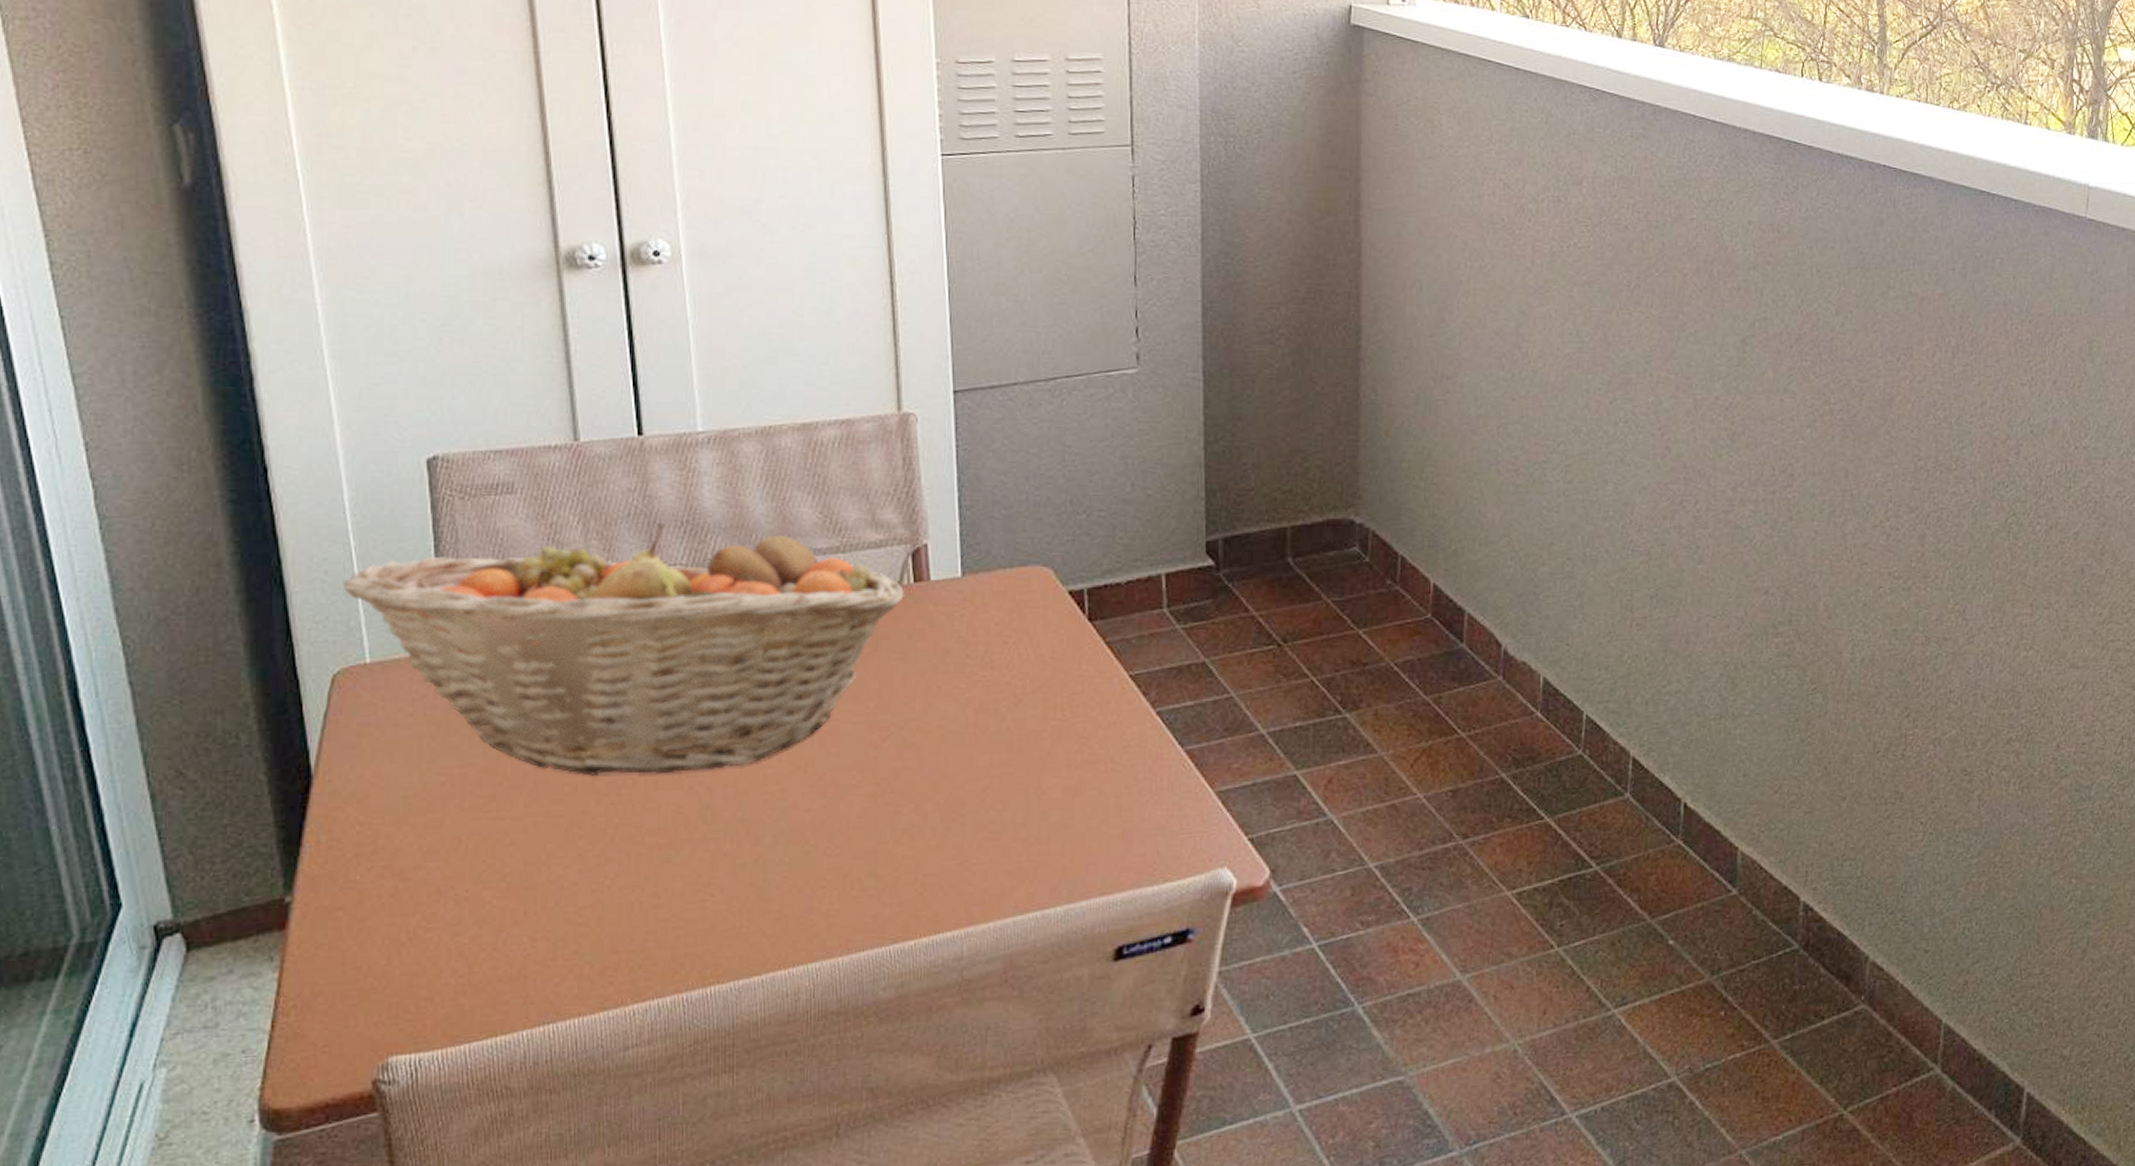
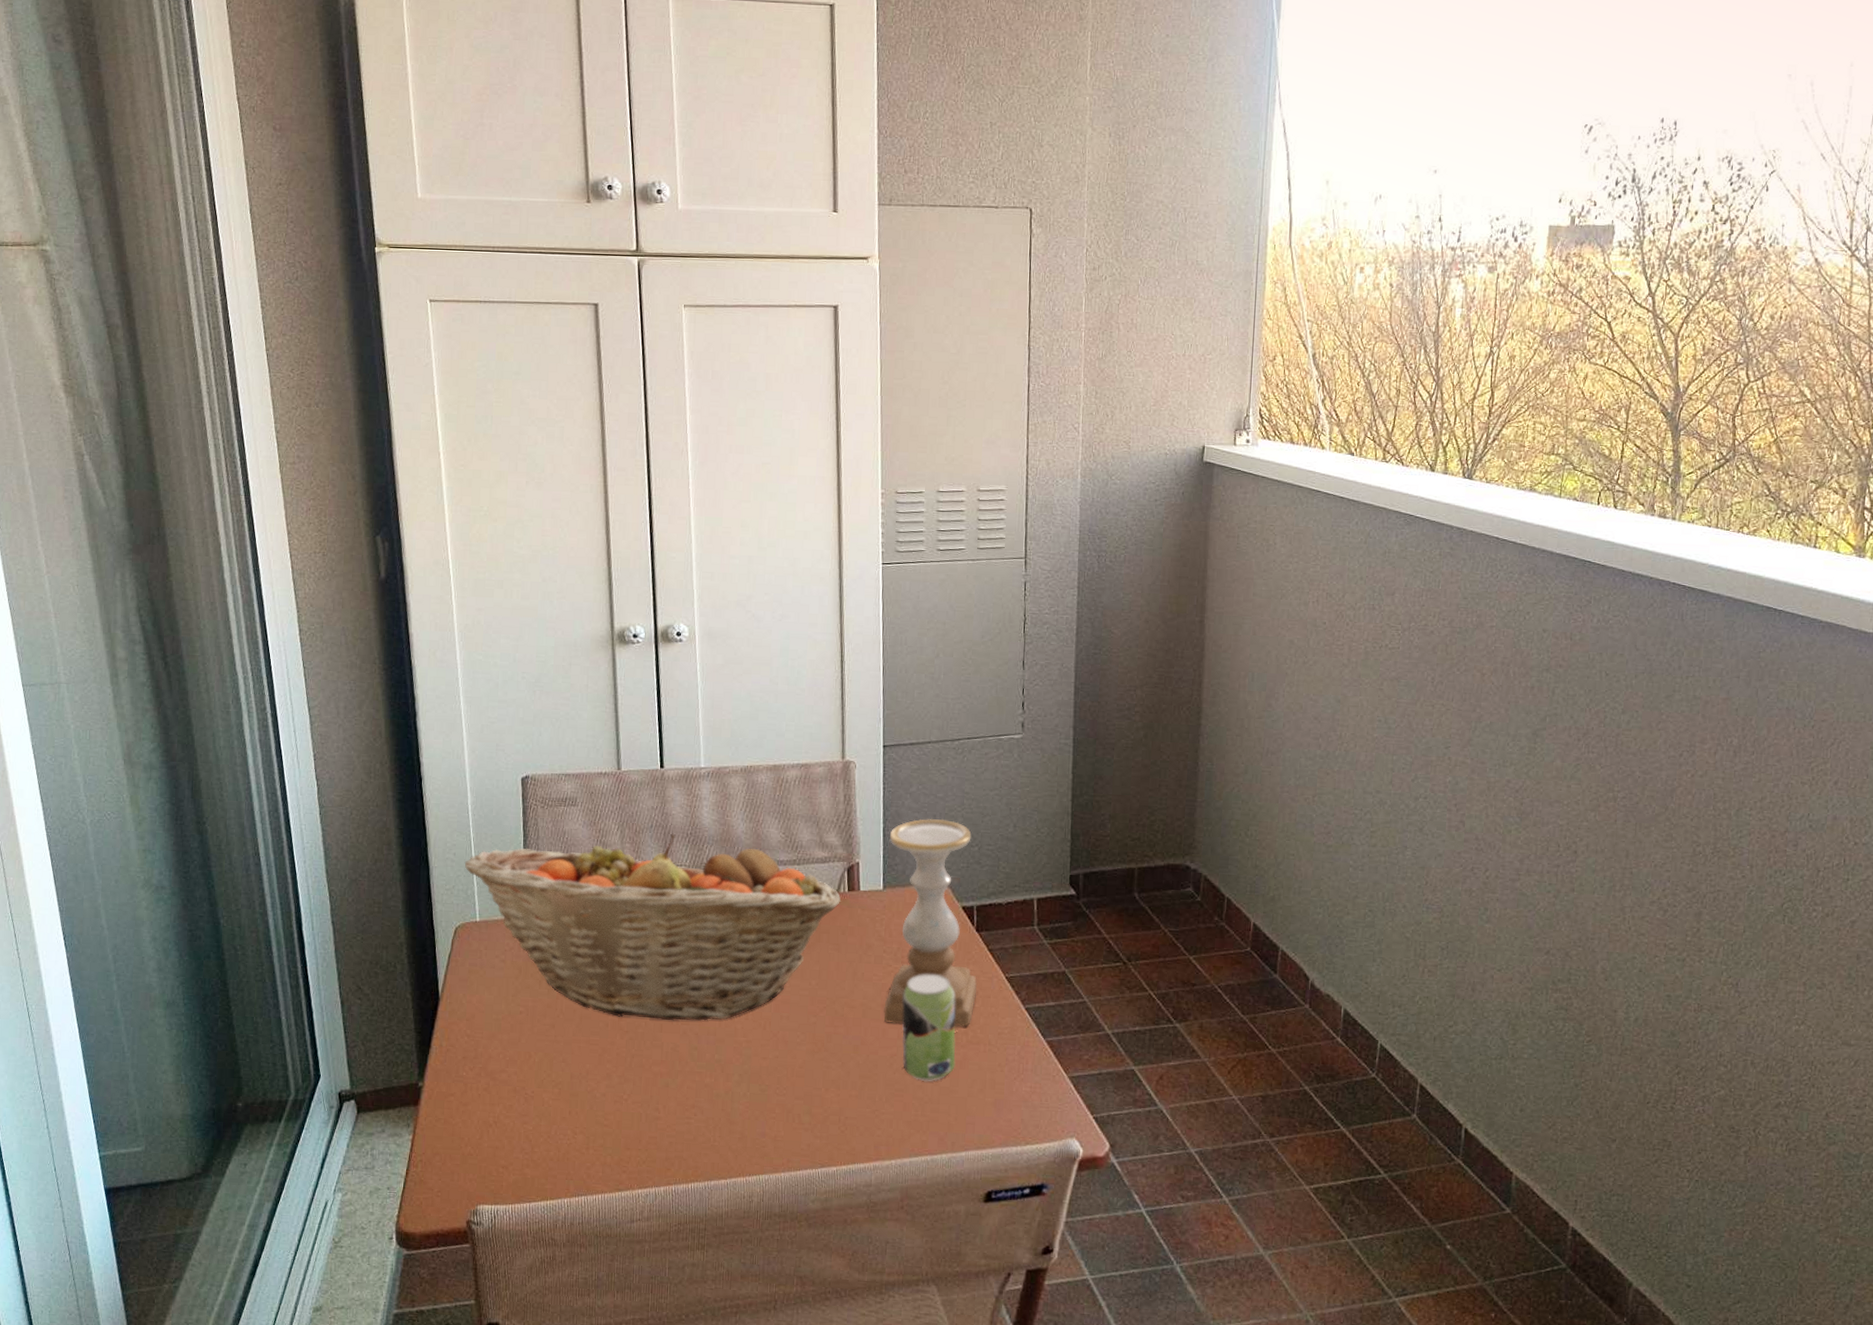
candle holder: none [967,480,1093,749] -> present [884,818,978,1027]
beverage can: none [994,679,1068,818] -> present [902,973,956,1082]

